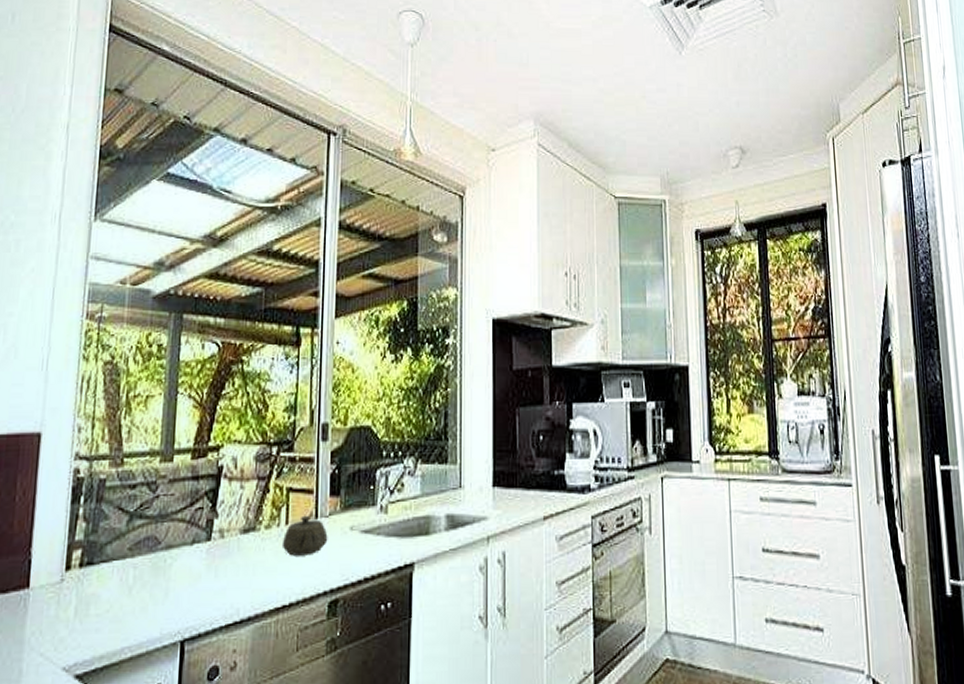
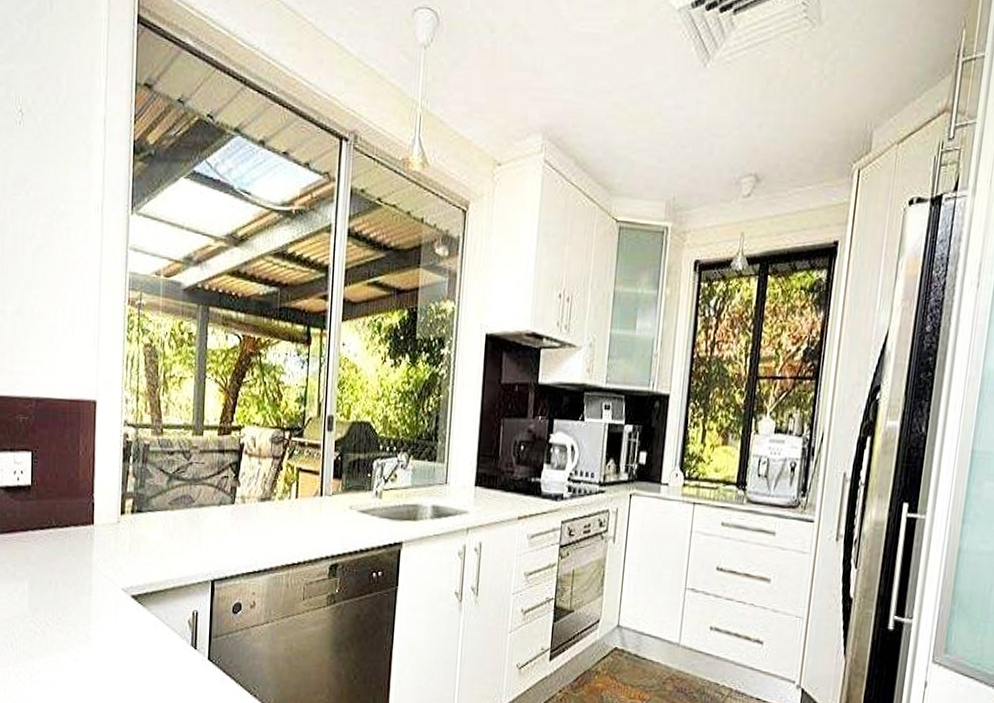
teapot: present [281,515,328,556] -> none [292,492,331,526]

